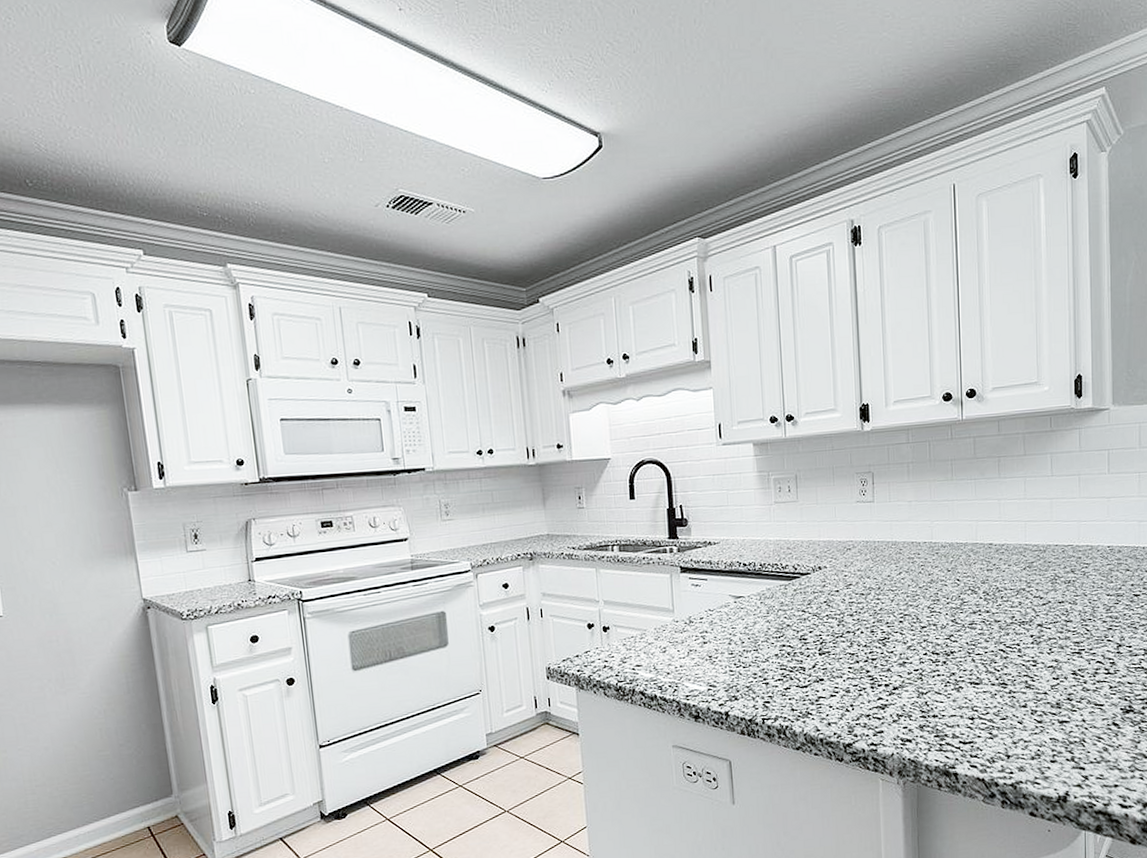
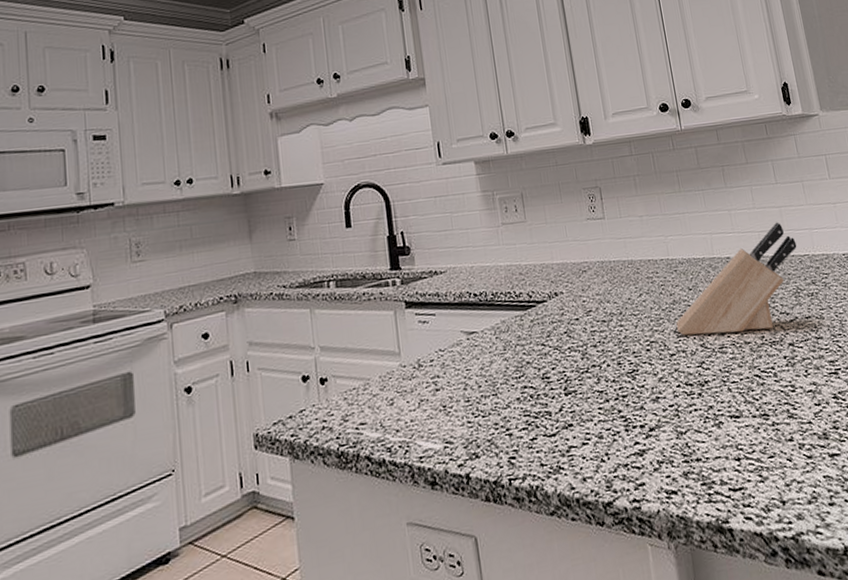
knife block: none [931,513,1062,612] -> present [676,222,797,336]

